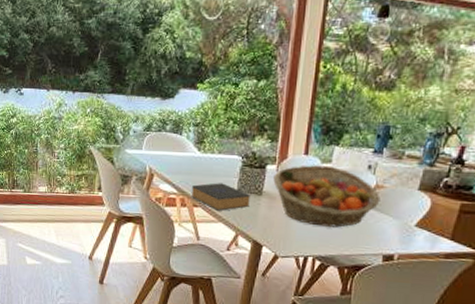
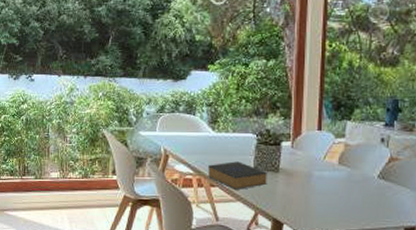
fruit basket: present [273,165,381,227] -> none [289,140,396,202]

